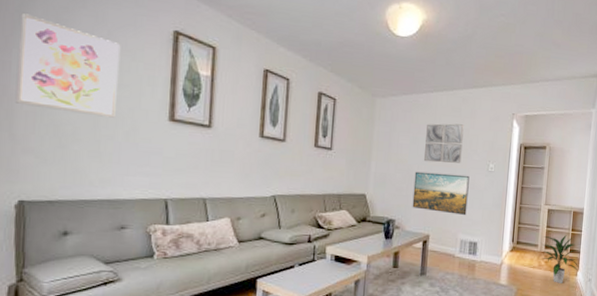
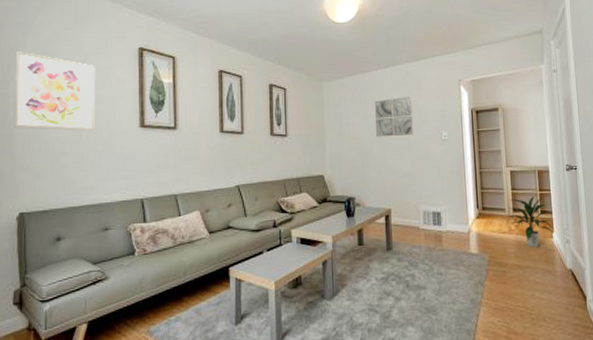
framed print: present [412,171,470,215] -> none [368,146,426,186]

